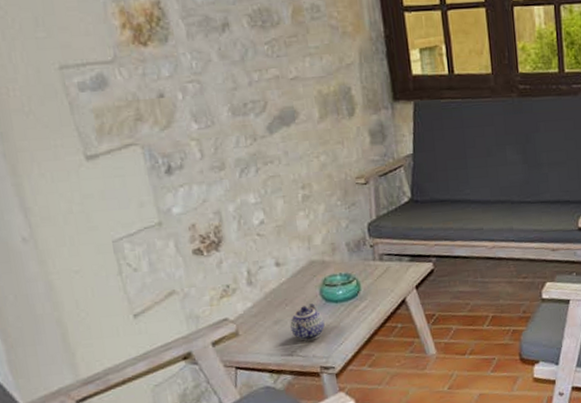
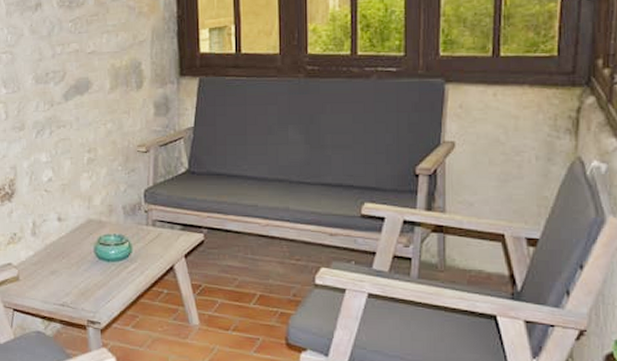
teapot: present [290,304,325,341] -> none [65,259,95,294]

